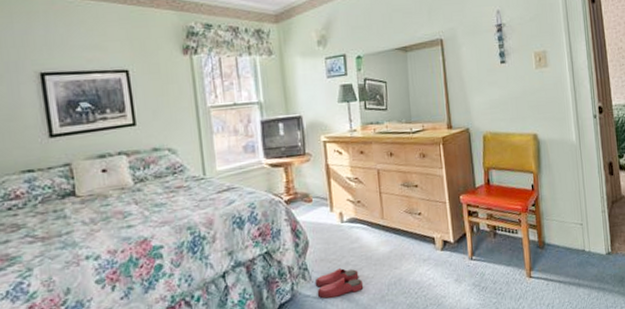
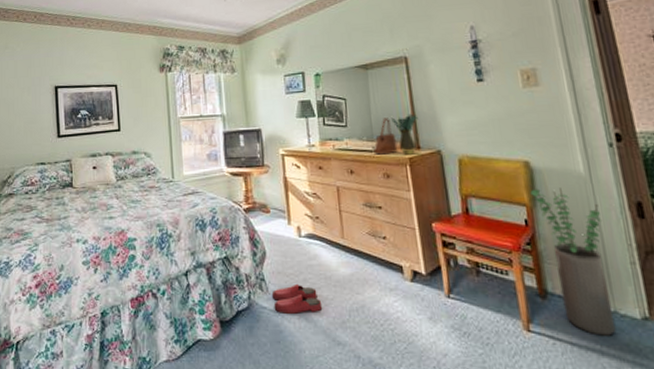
handbag: none [411,99,433,136] -> present [373,117,398,155]
vase: none [428,95,451,135] -> present [391,113,419,155]
vase: none [536,154,590,272] -> present [529,184,616,336]

